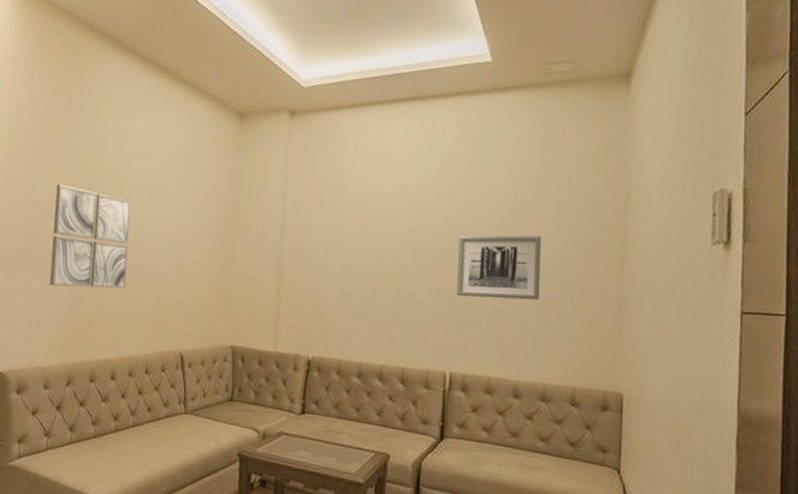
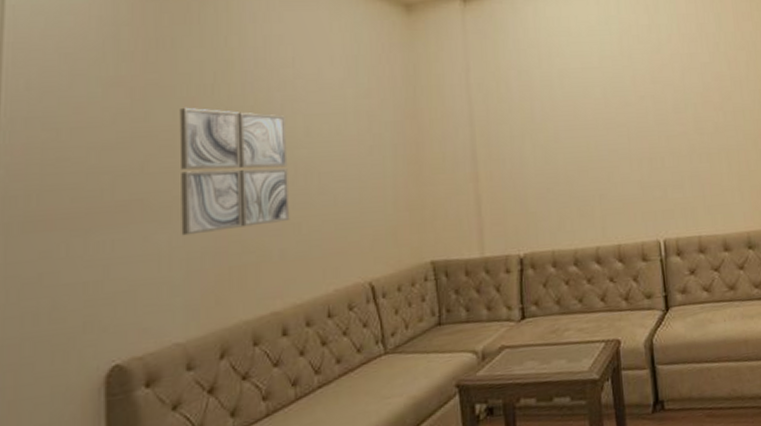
wall art: present [456,235,542,301] -> none [649,92,730,162]

